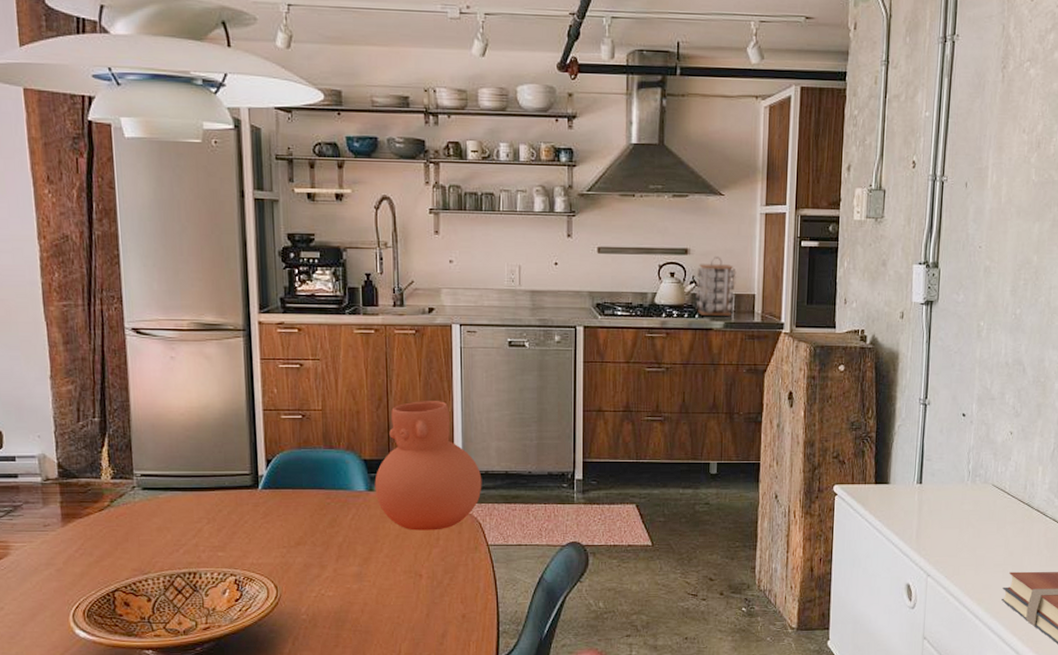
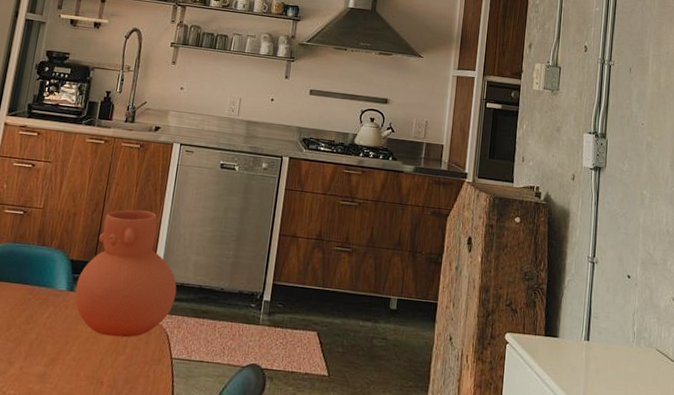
spice rack: present [696,256,735,317] -> none [390,108,427,162]

